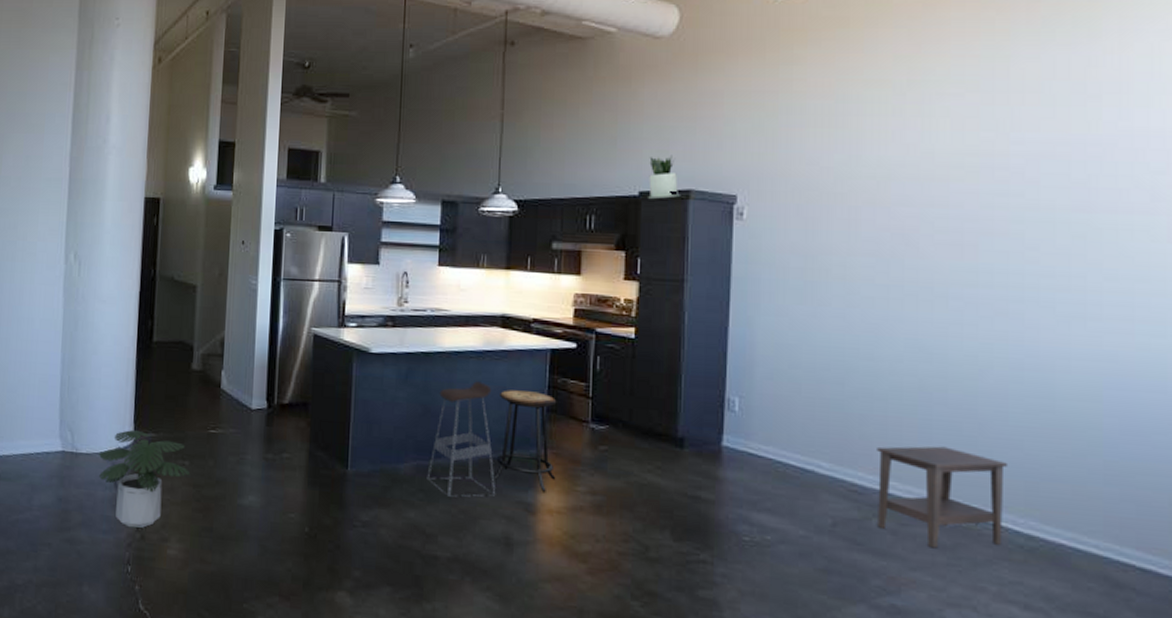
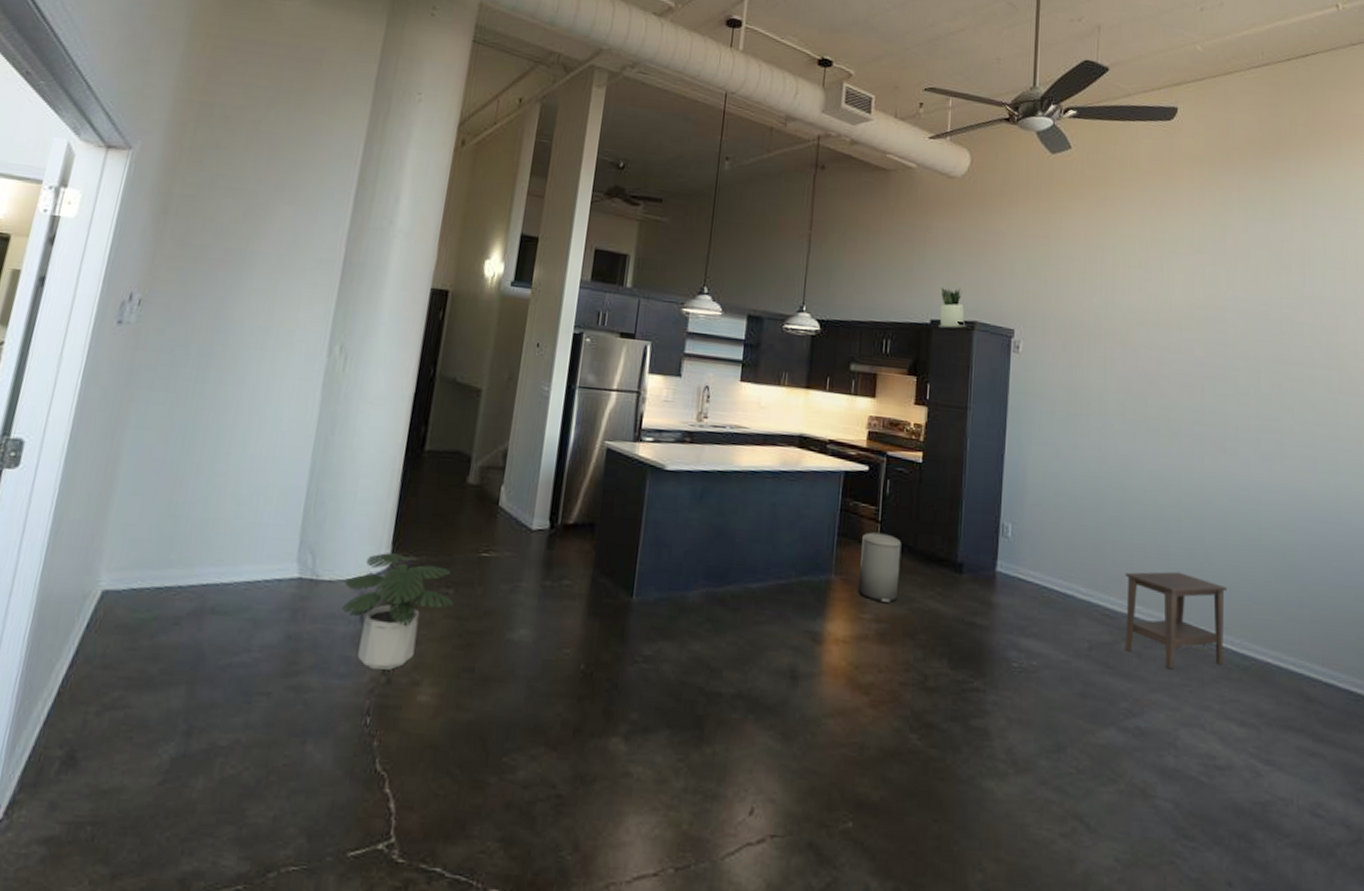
bar stool: present [426,381,496,498] -> none [715,503,786,628]
bar stool: present [494,390,557,494] -> none [783,512,848,622]
pedal bin: none [570,408,616,476] -> present [857,532,902,603]

